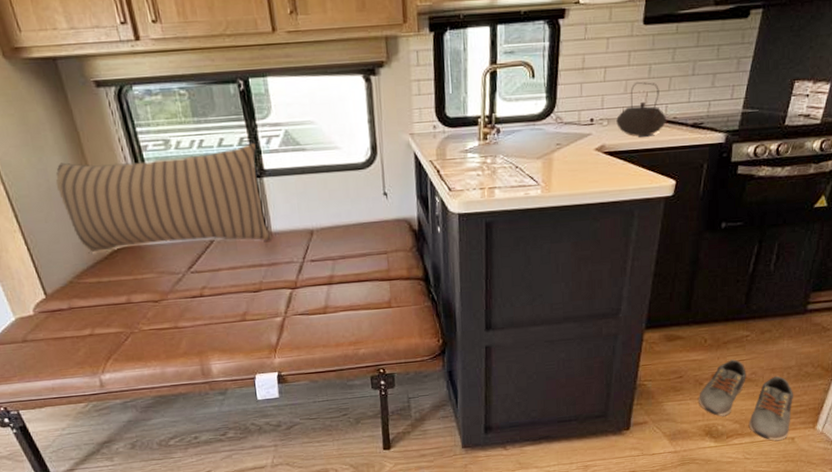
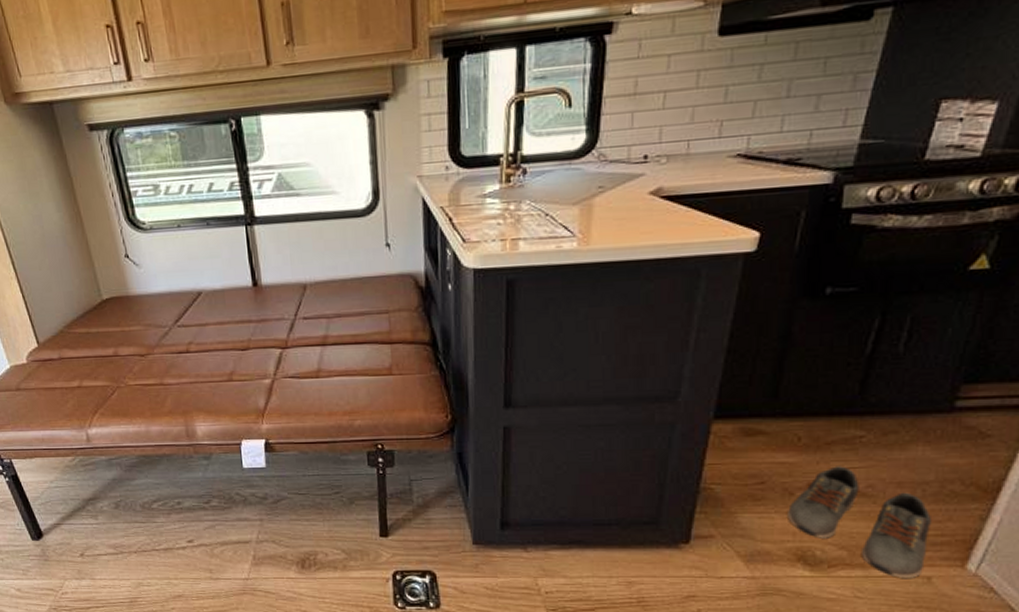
pillow: present [55,142,273,254] -> none [49,187,263,303]
teapot: present [616,81,667,137] -> none [679,107,750,178]

